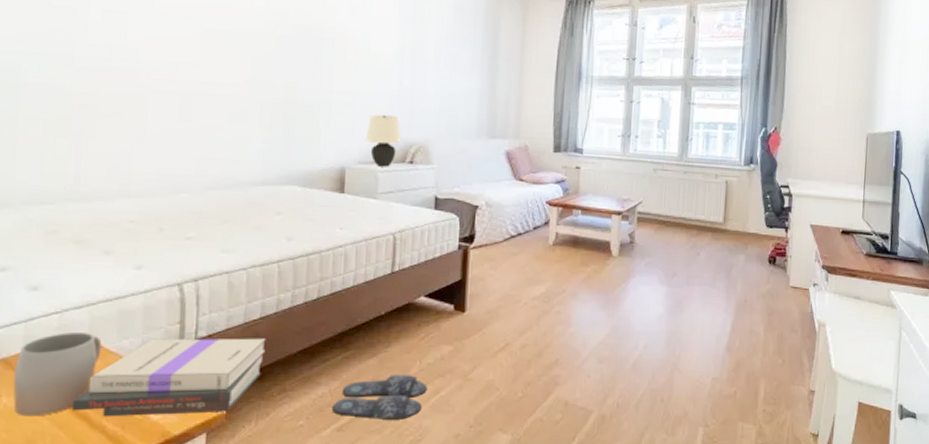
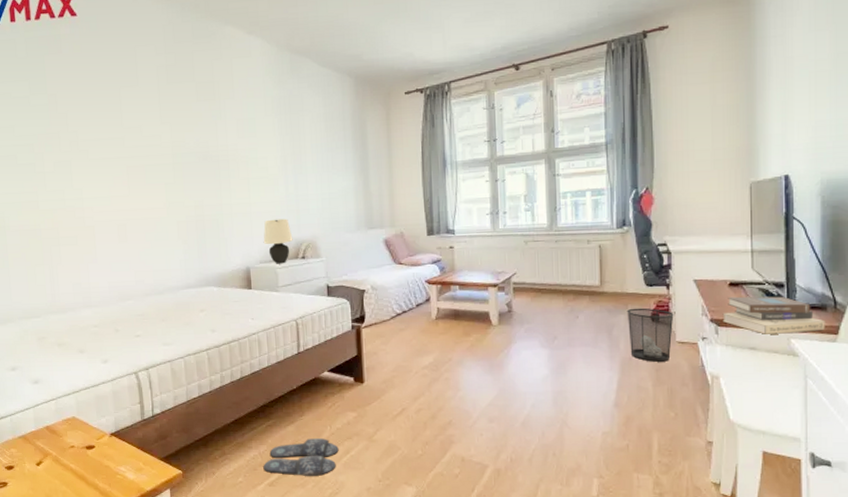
mug: present [13,332,102,417] -> none [30,414,88,478]
books: present [71,338,266,417] -> none [72,412,206,478]
waste bin: none [746,248,790,306] -> present [627,307,674,362]
books: none [833,244,921,285] -> present [722,296,826,334]

